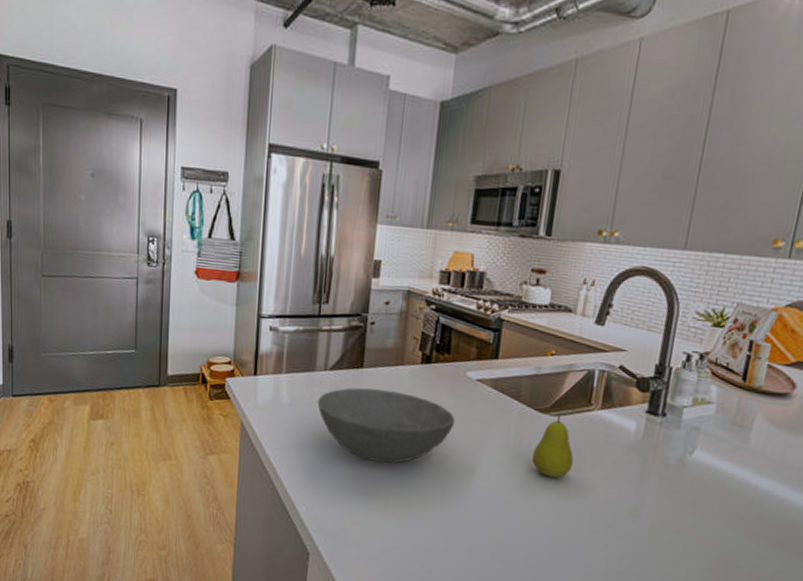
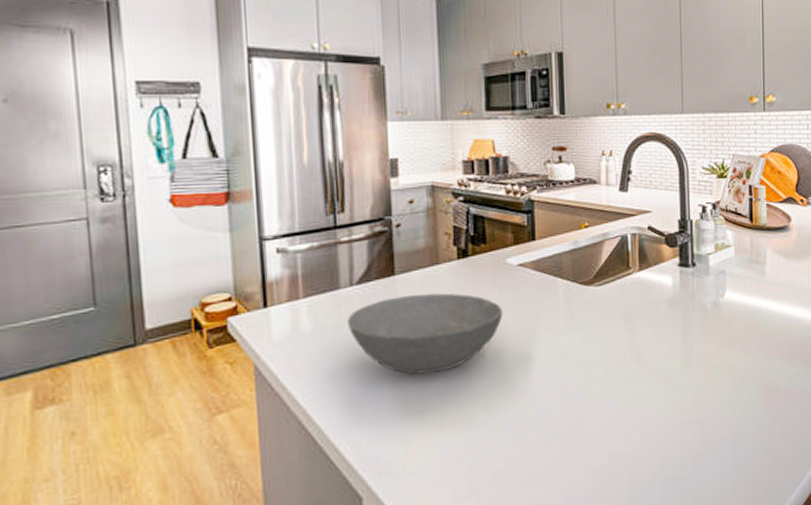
fruit: present [532,413,574,478] -> none [585,282,624,348]

